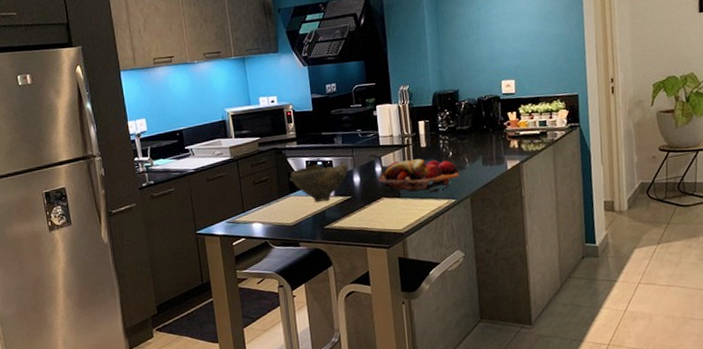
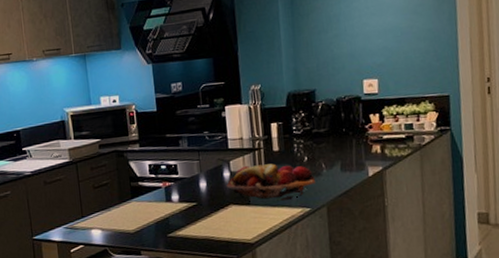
bowl: present [290,161,348,203] -> none [132,165,194,209]

